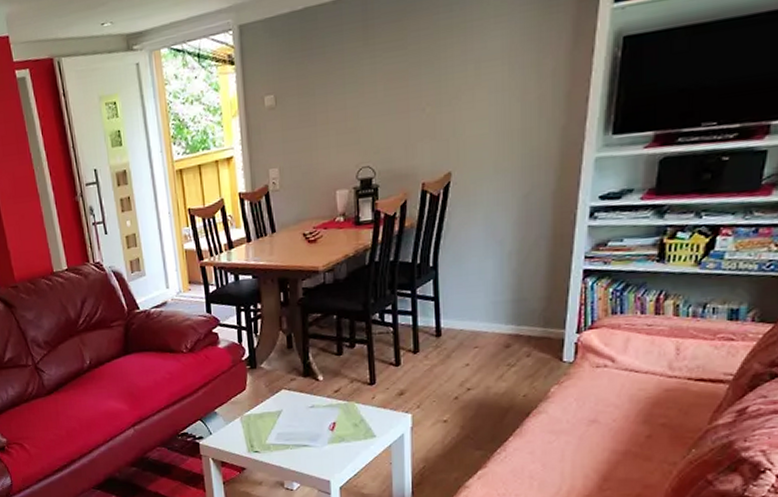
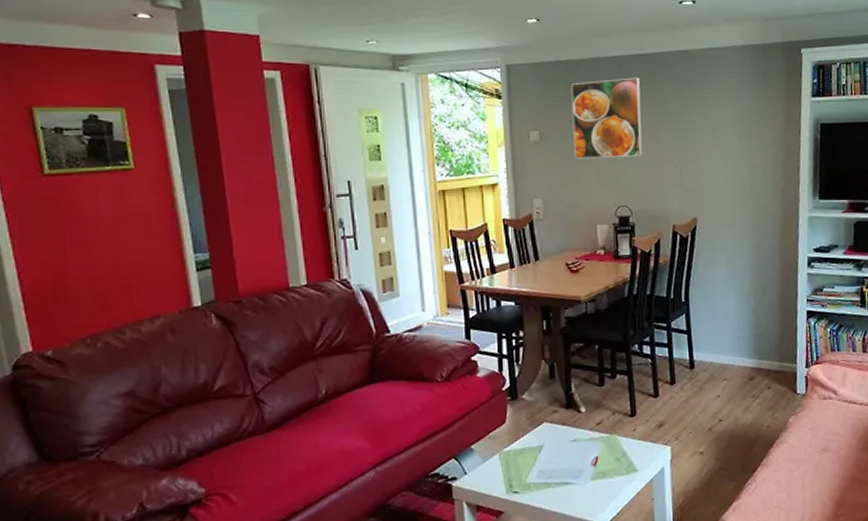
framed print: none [308,14,390,121] -> present [570,77,643,159]

